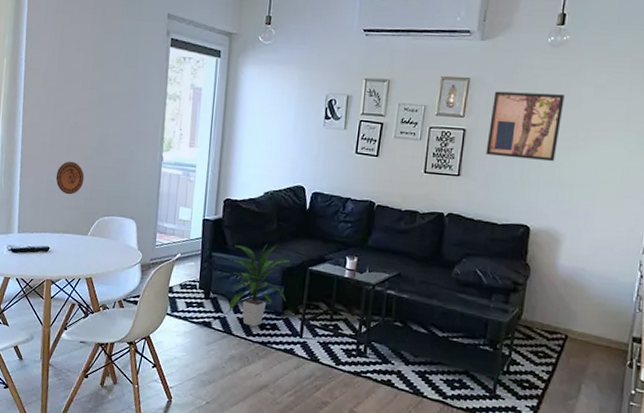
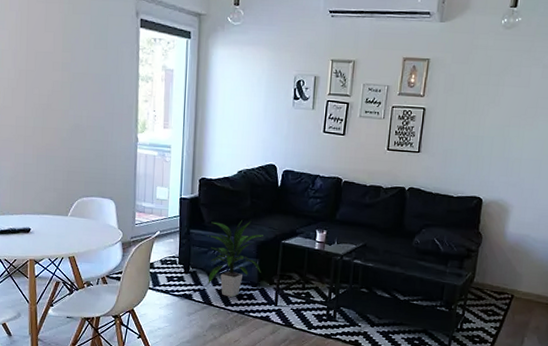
decorative plate: present [56,161,84,195] -> none [32,143,61,177]
wall art: present [486,91,565,162] -> none [443,71,516,138]

